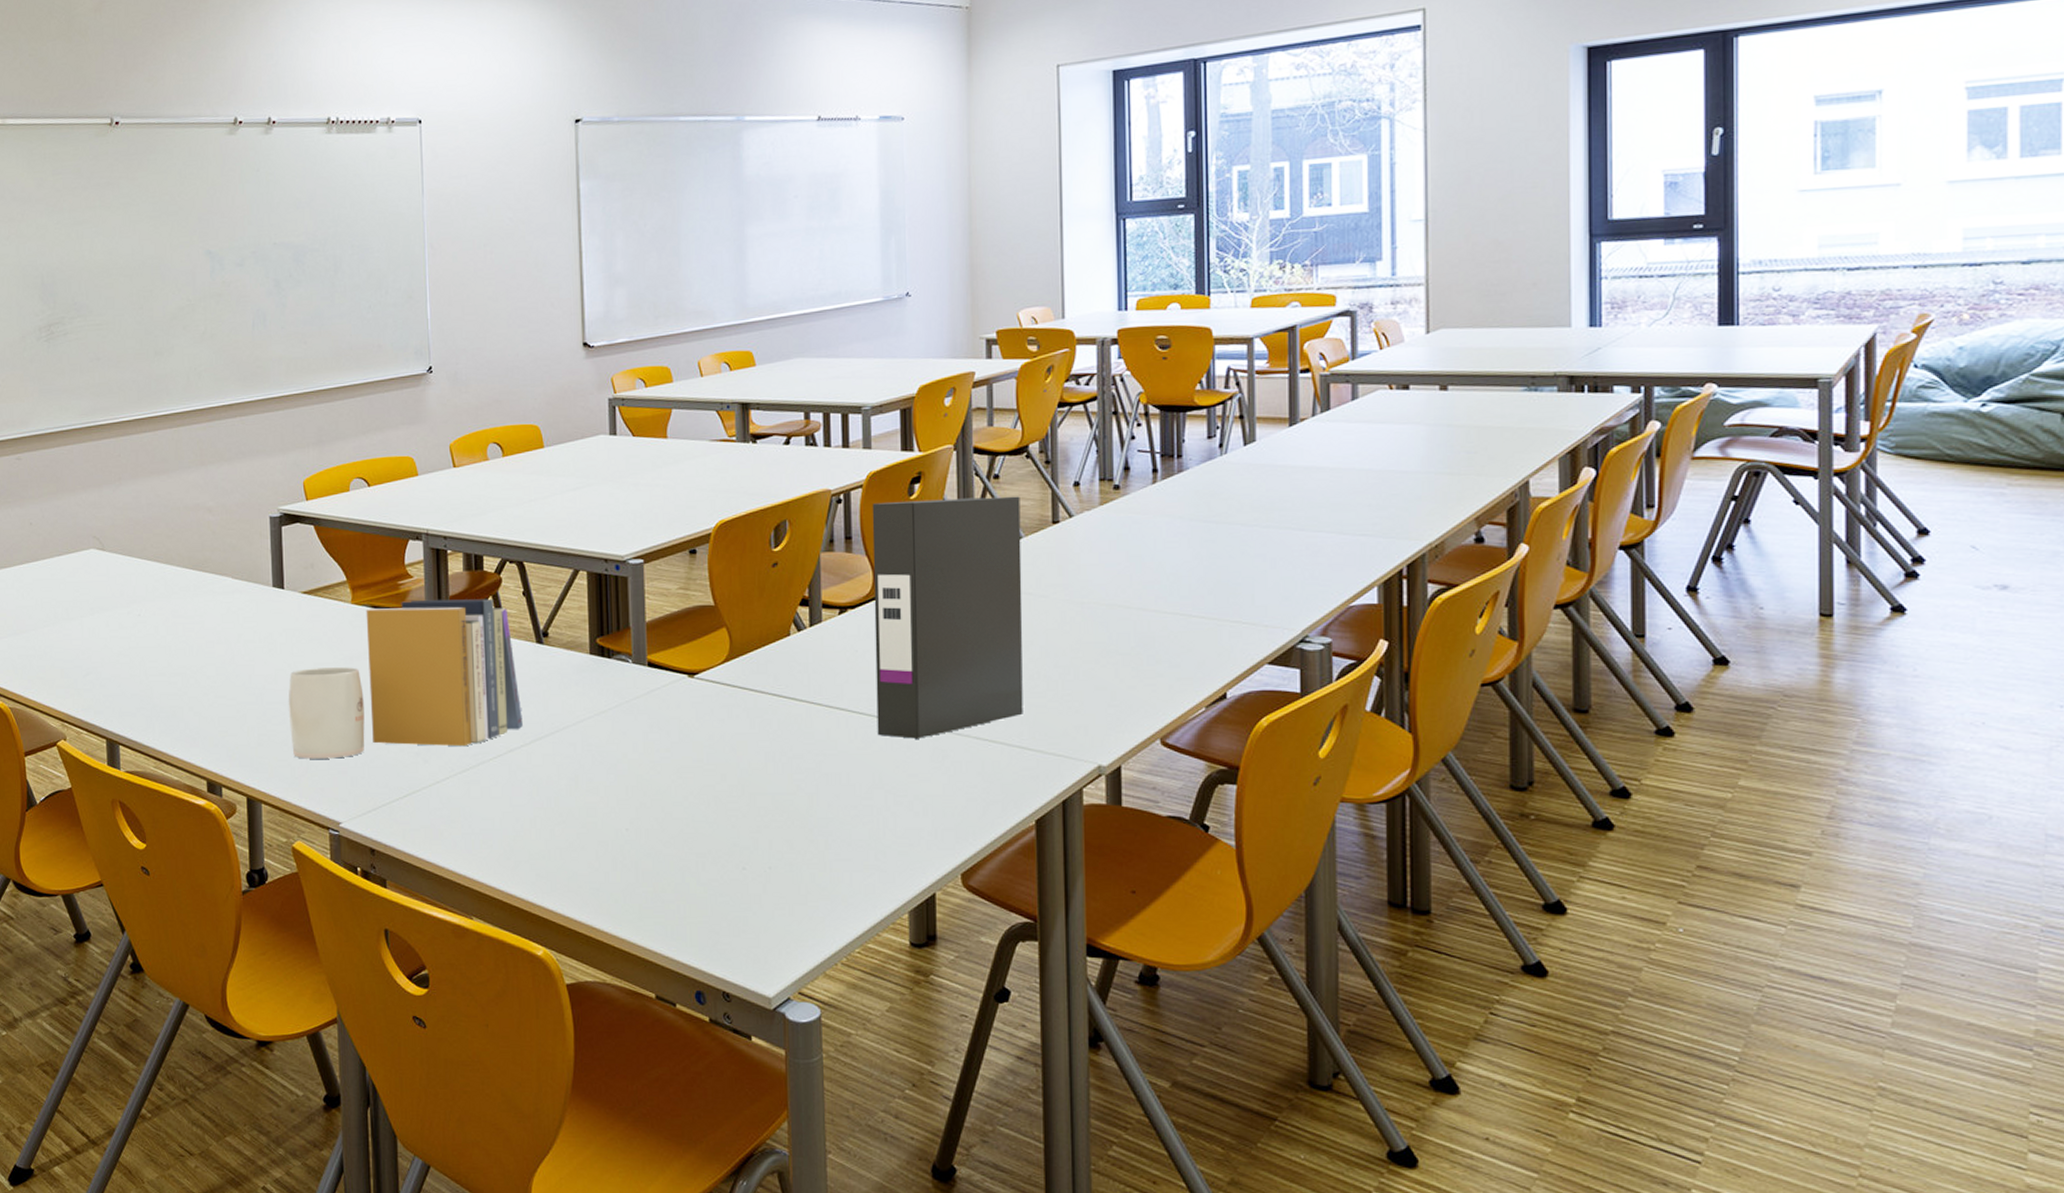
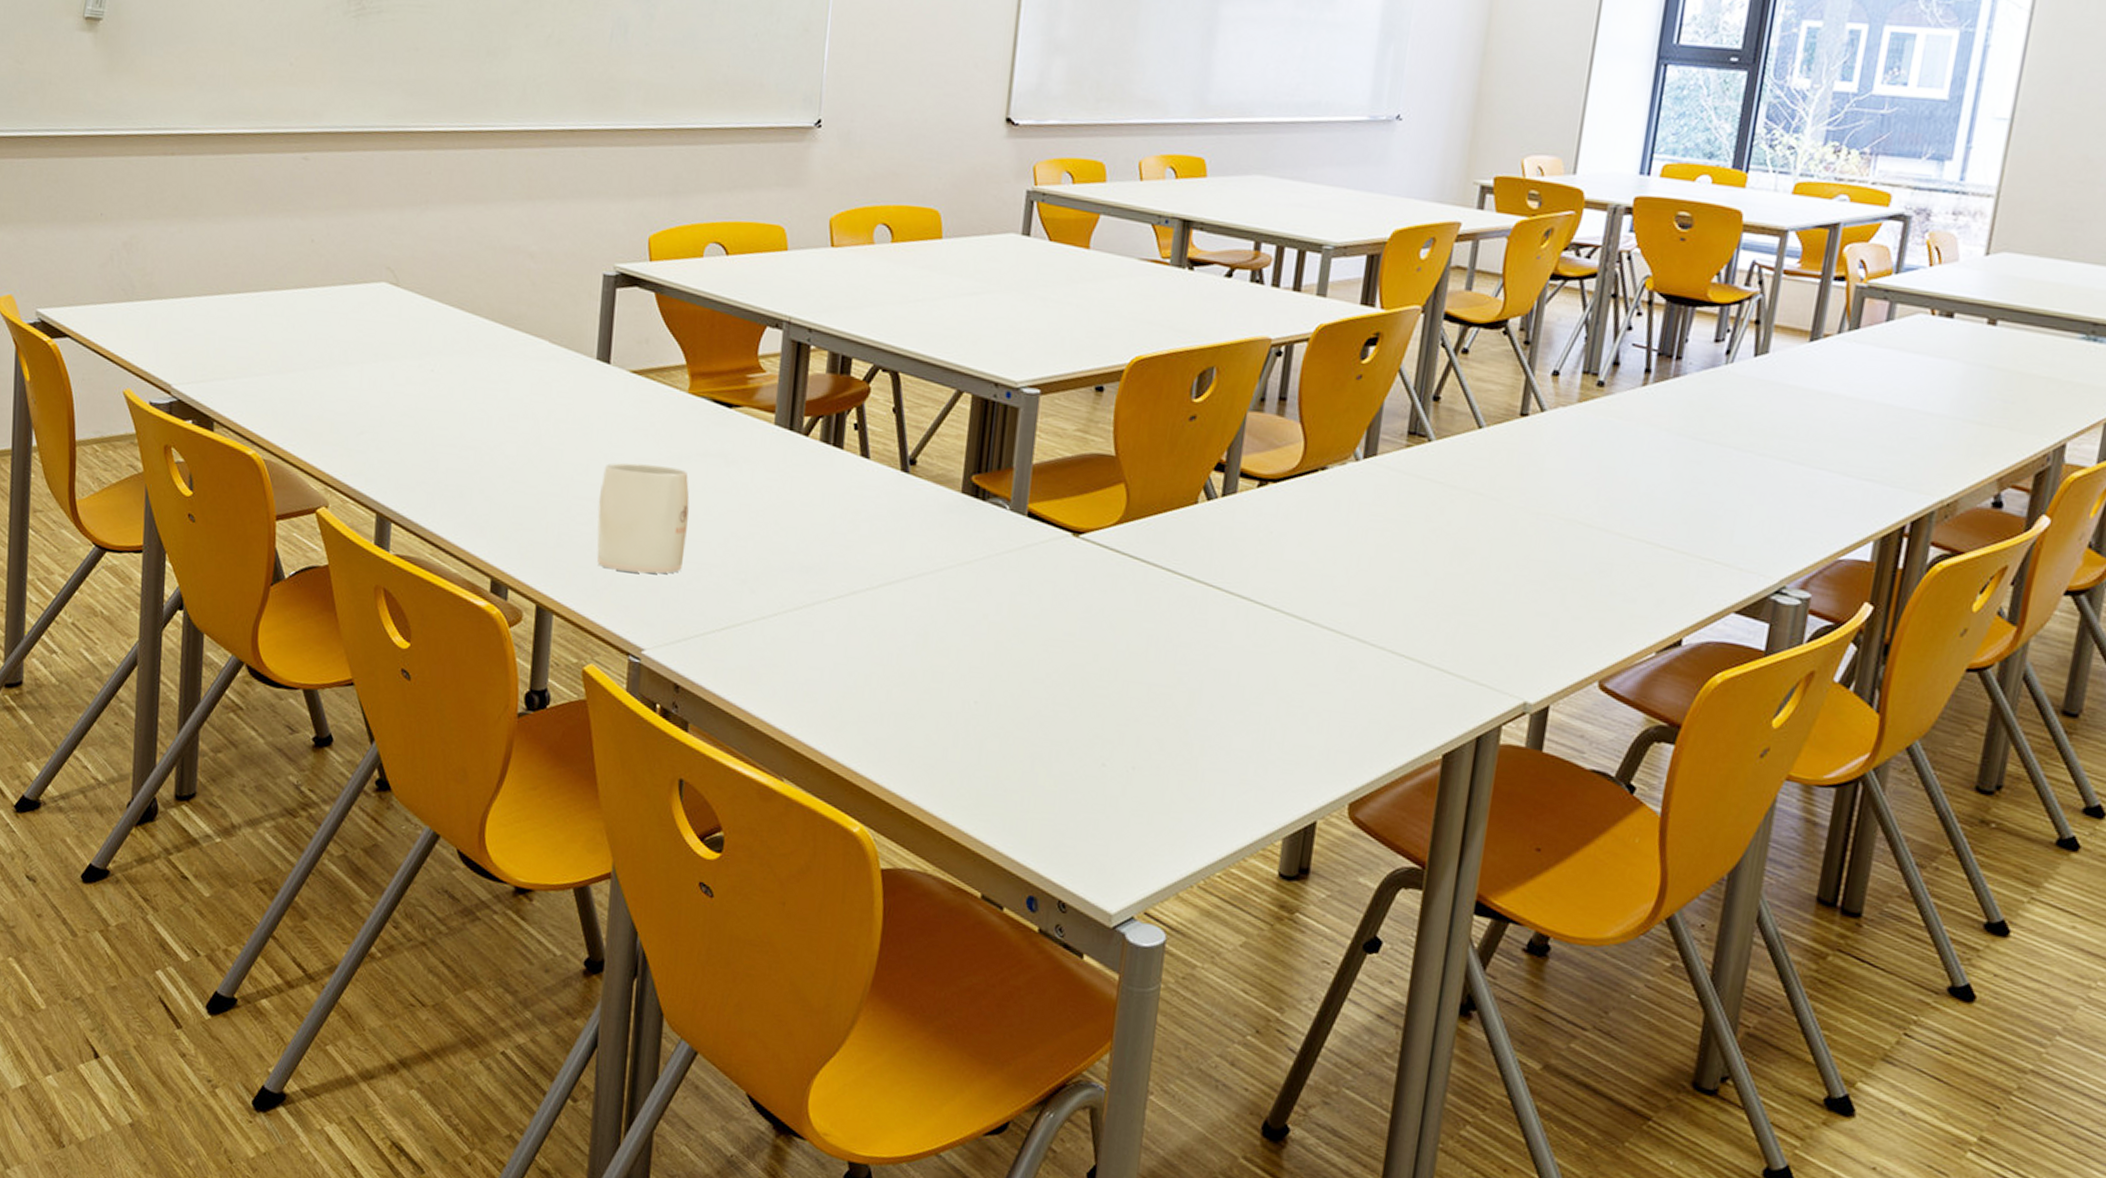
books: present [366,598,523,747] -> none [693,398,873,581]
binder: present [872,496,1023,739] -> none [1280,362,1489,644]

